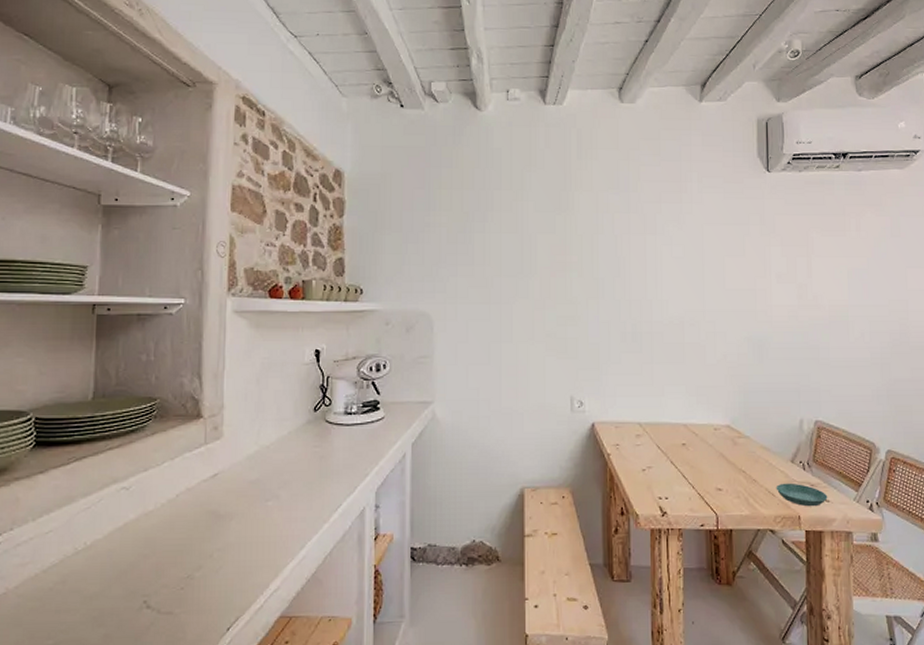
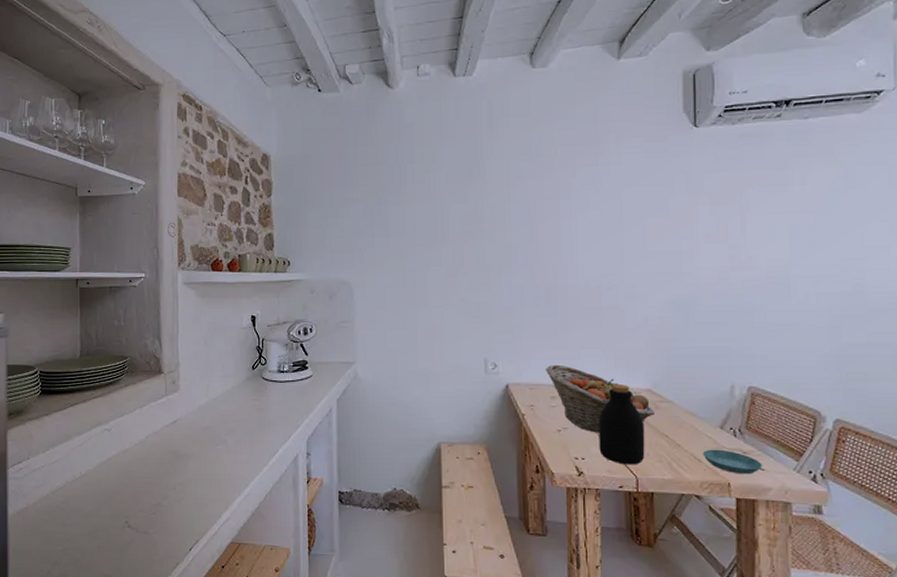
fruit basket: none [631,401,733,471] -> present [546,364,654,433]
bottle: none [681,420,725,503] -> present [598,383,645,465]

